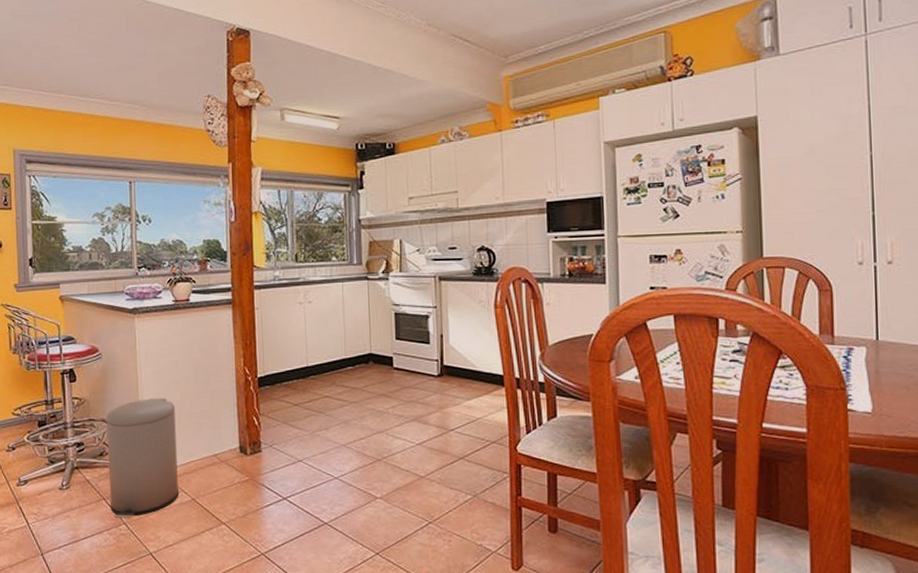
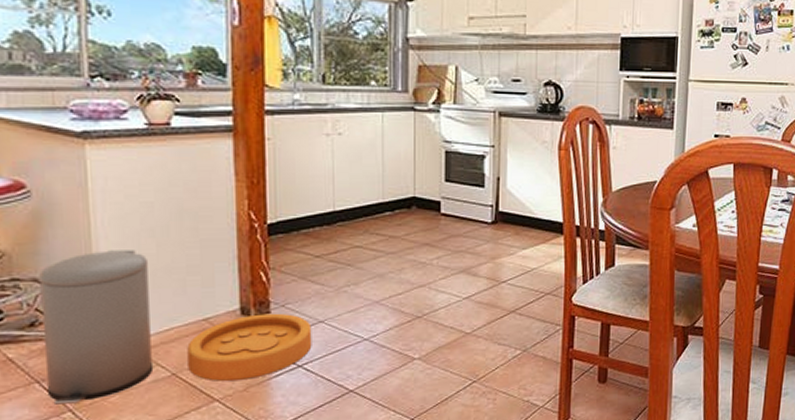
pet bowl: none [202,452,294,507] -> present [187,313,312,381]

